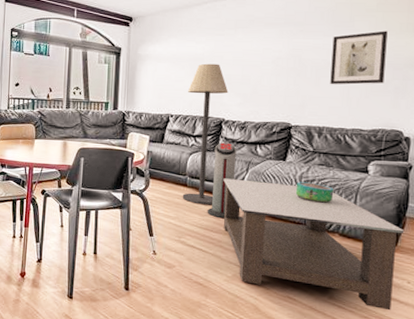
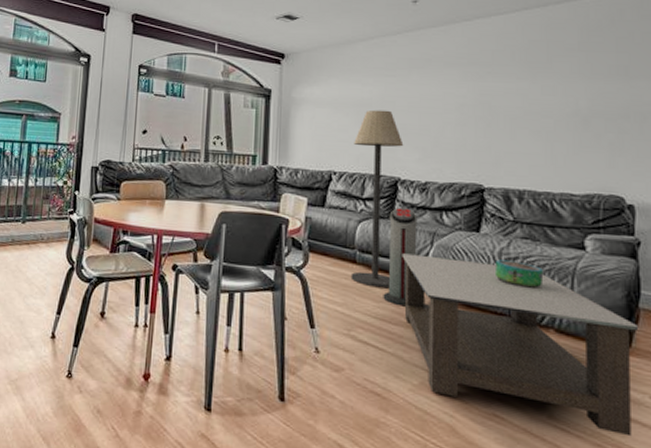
wall art: present [330,31,388,85] -> none [528,74,595,138]

